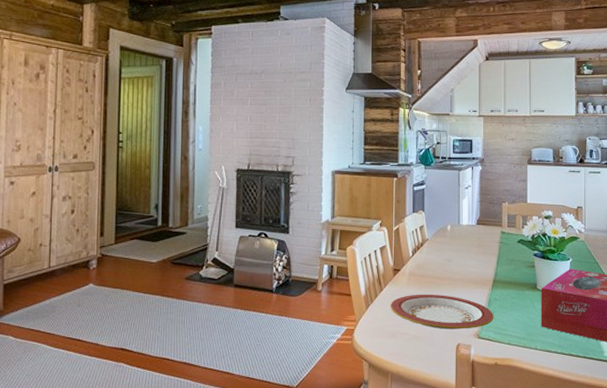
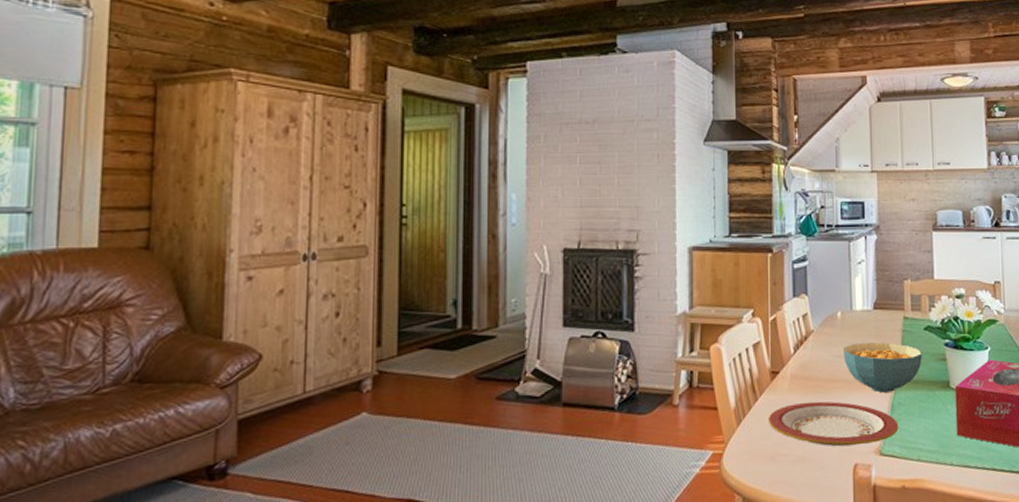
cereal bowl: none [452,251,516,290] -> present [844,342,923,393]

